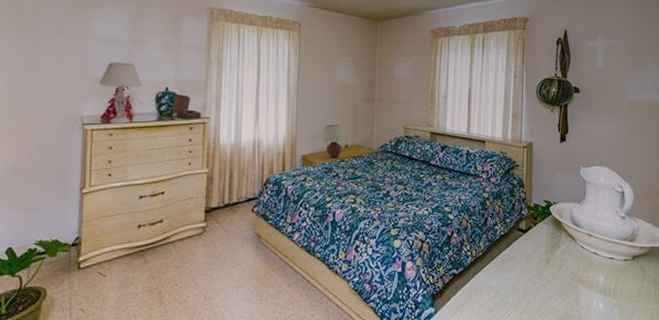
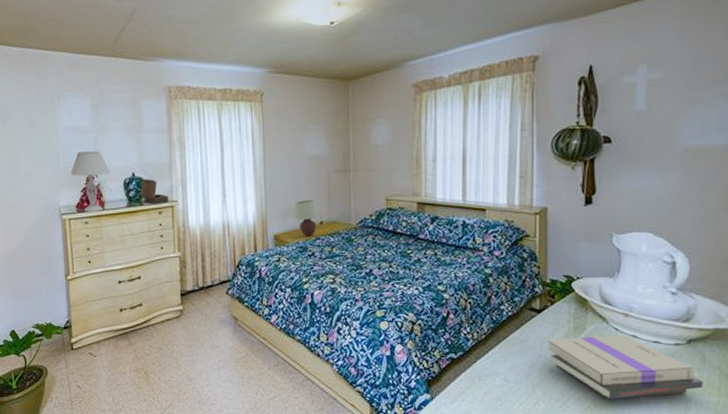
books: none [531,252,644,308] -> present [548,335,703,399]

